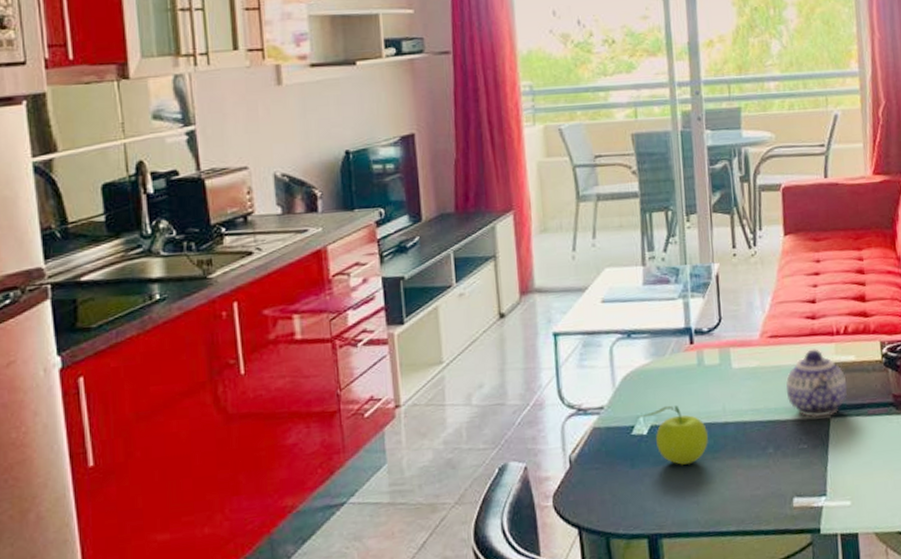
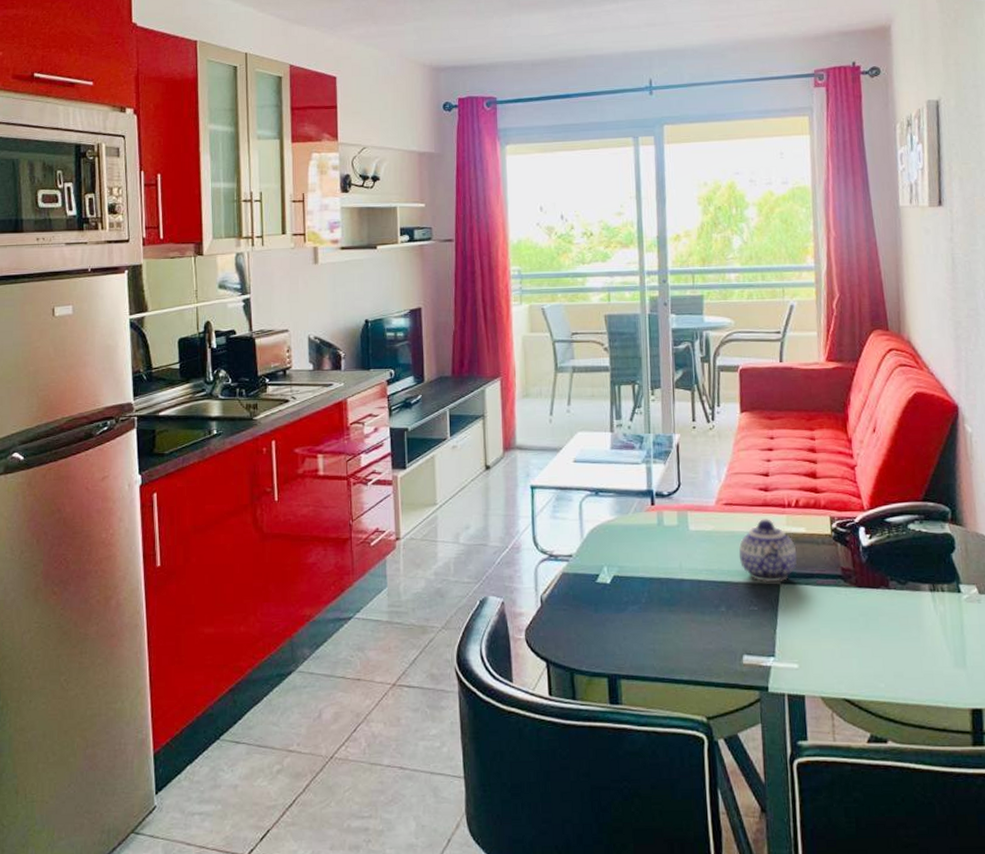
fruit: present [637,405,708,465] -> none [601,560,665,614]

